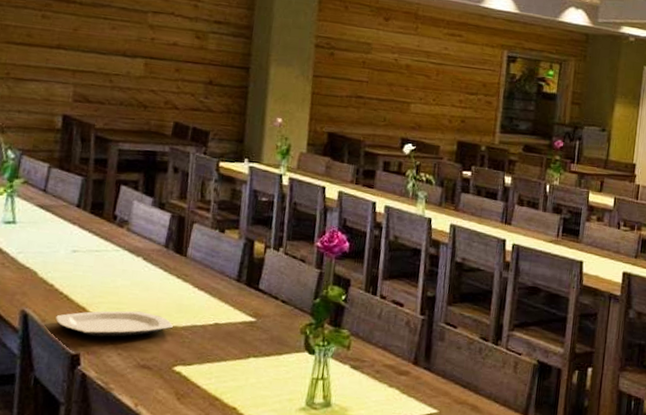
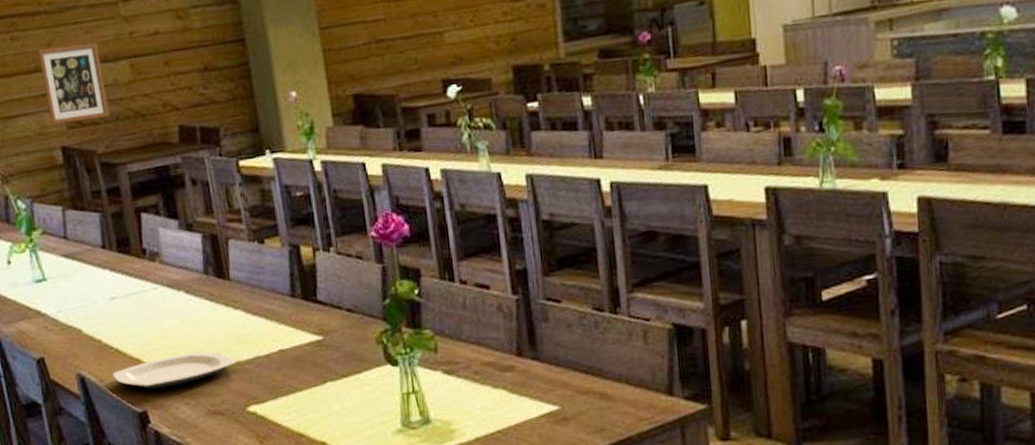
wall art: none [59,30,120,100] -> present [37,42,109,125]

